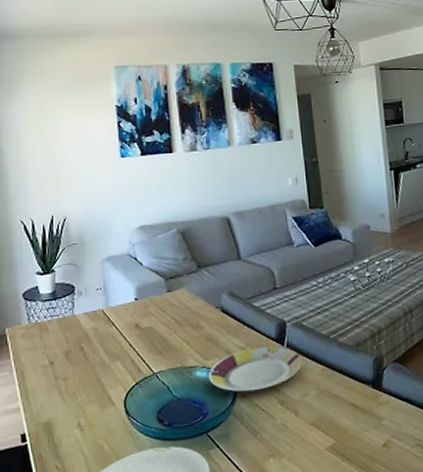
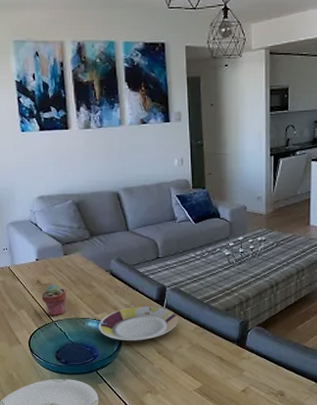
potted succulent: none [140,327,170,367] -> present [41,284,67,317]

